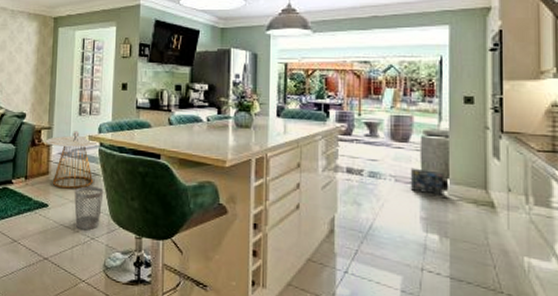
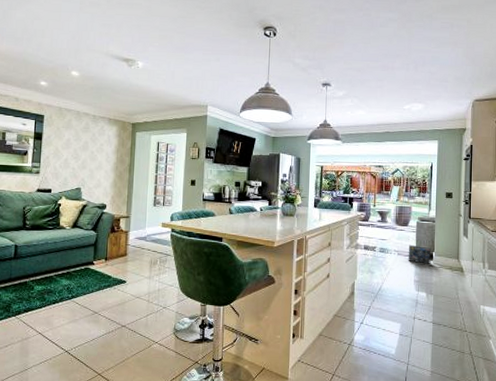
side table: present [45,131,100,190] -> none [123,219,172,268]
wastebasket: present [74,186,104,230] -> none [149,265,175,301]

